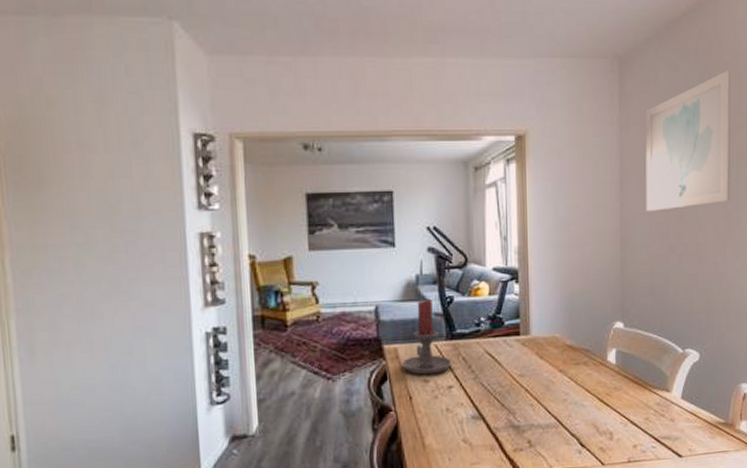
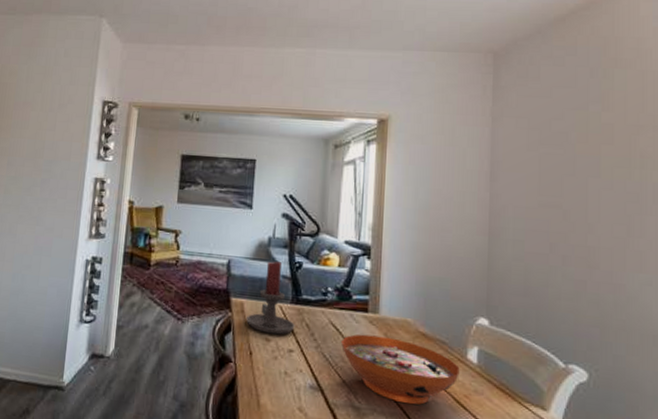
decorative bowl: none [498,355,602,413] -> present [341,334,460,405]
wall art: present [645,70,731,211] -> none [521,68,632,206]

